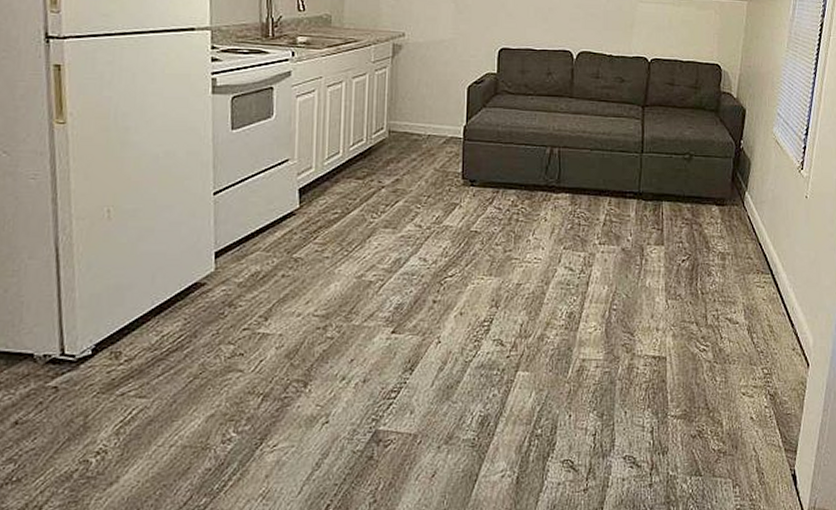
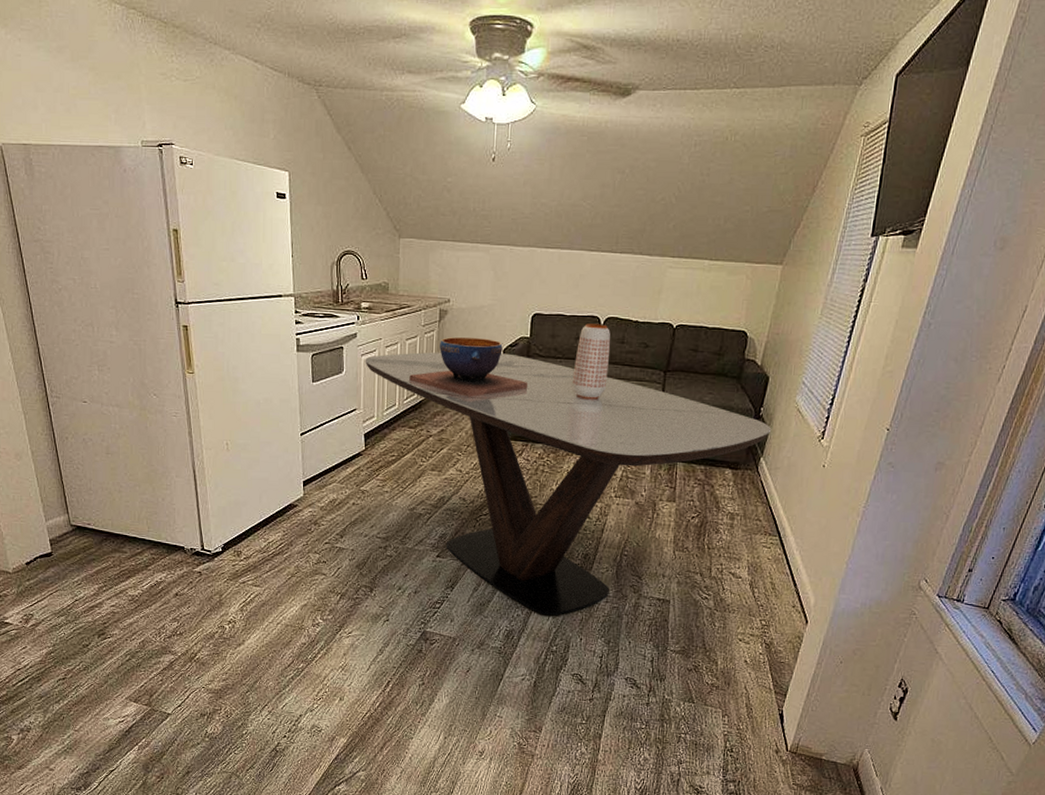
dining table: none [300,91,753,392] -> present [365,352,772,616]
decorative bowl: none [356,74,497,140] -> present [409,337,528,397]
vase: none [546,58,585,139] -> present [572,323,611,400]

